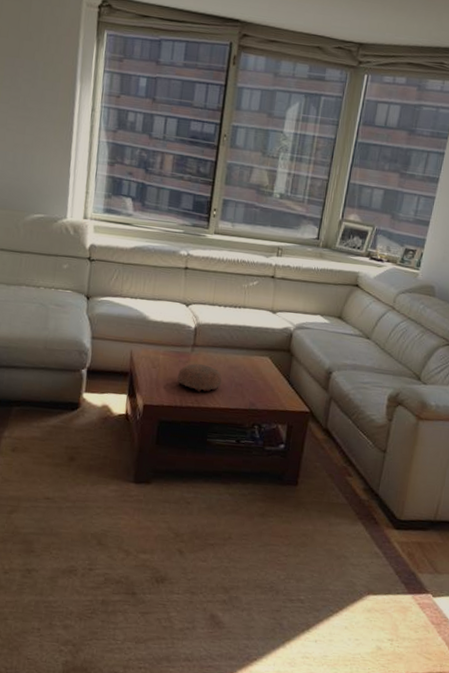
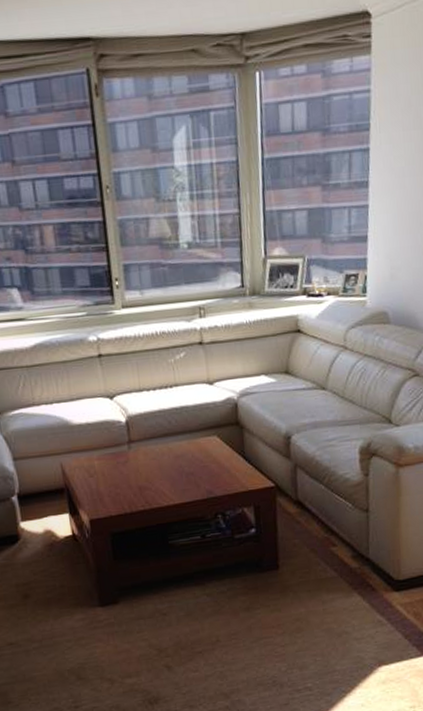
decorative bowl: present [177,363,222,393] -> none [119,460,170,493]

